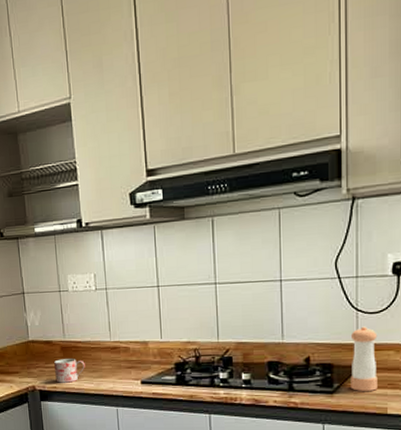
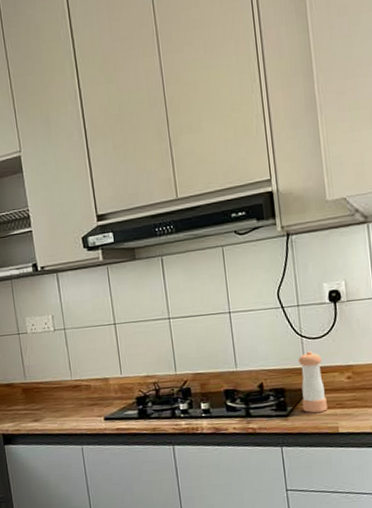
mug: present [54,359,85,383] -> none [16,400,48,425]

